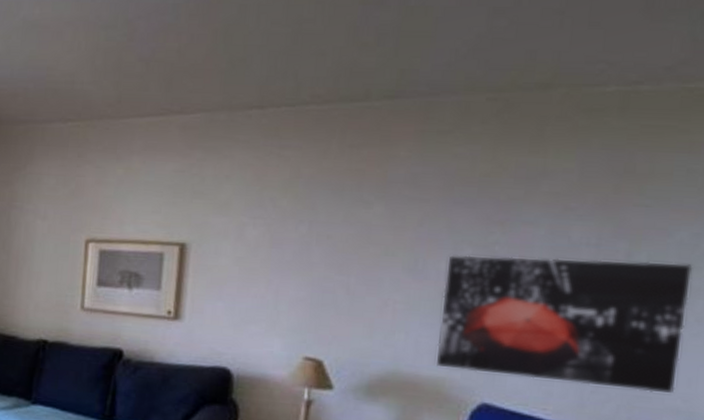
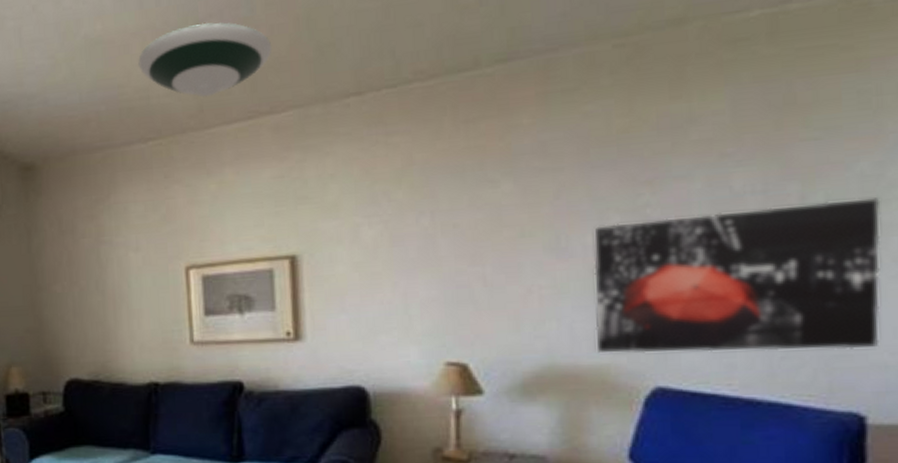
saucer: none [68,22,190,90] -> present [138,22,271,97]

